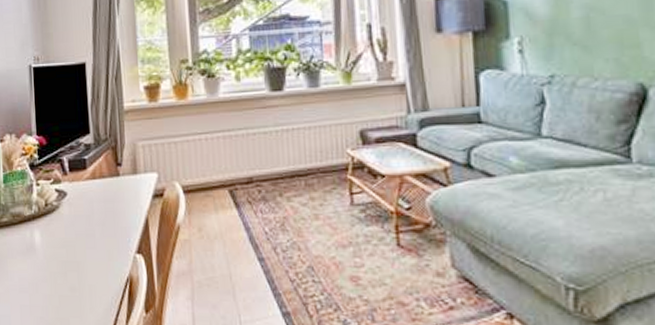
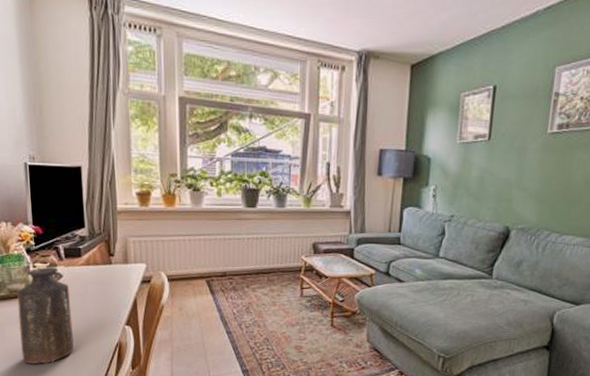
bottle: none [19,183,79,307] -> present [17,266,74,364]

